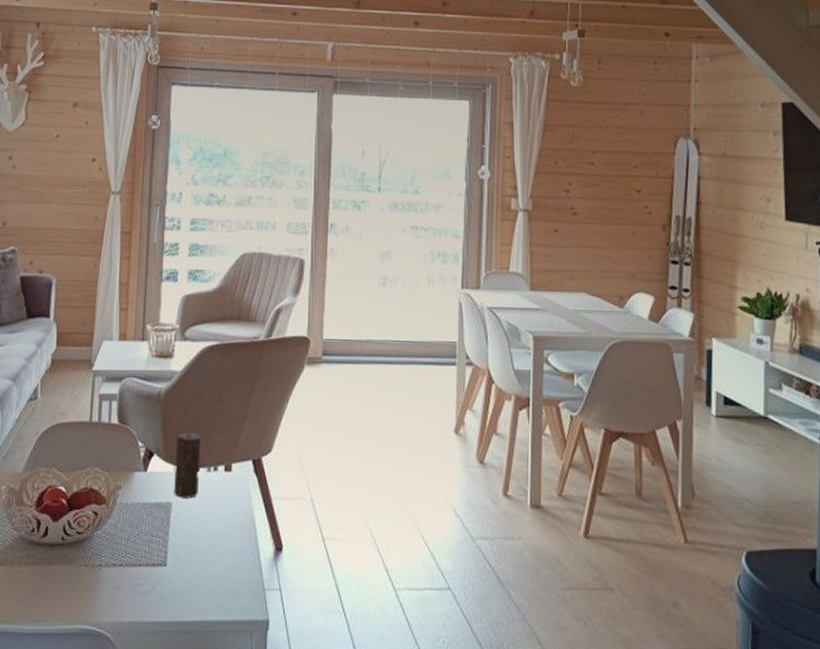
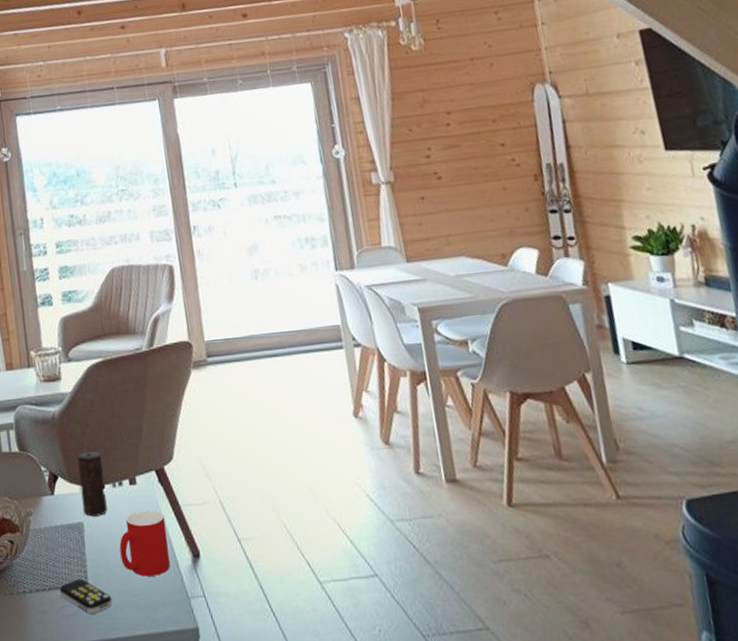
remote control: none [136,558,188,595] -> present [59,578,113,614]
cup: none [204,498,254,564] -> present [119,510,171,577]

